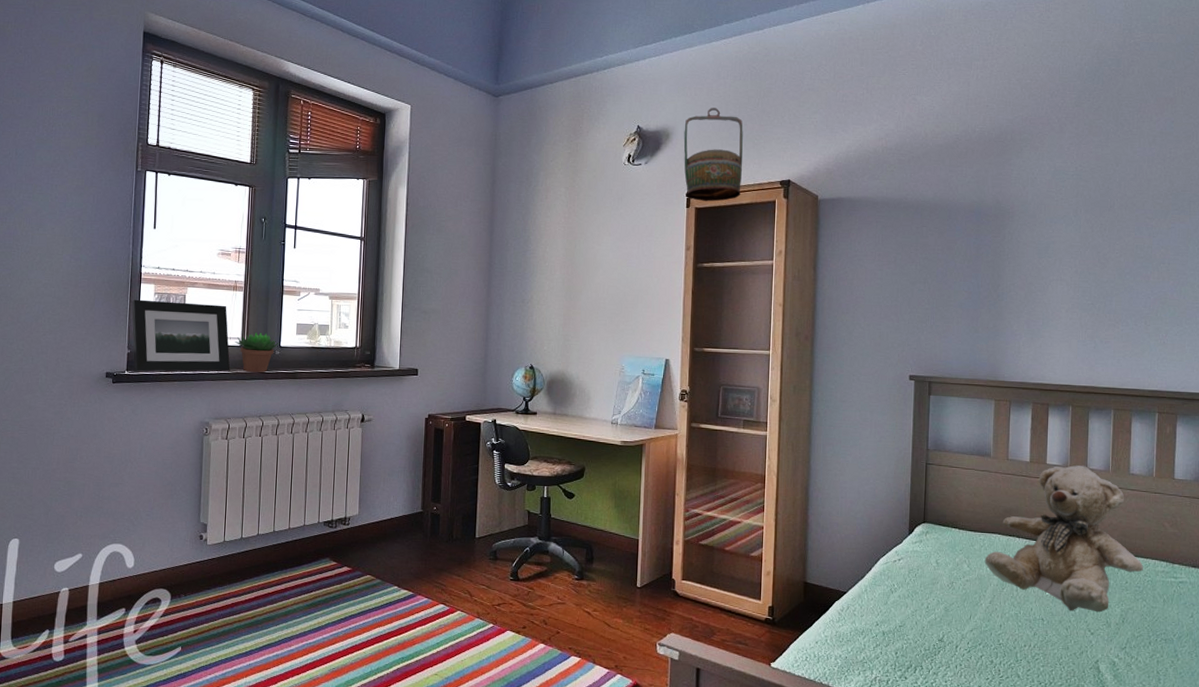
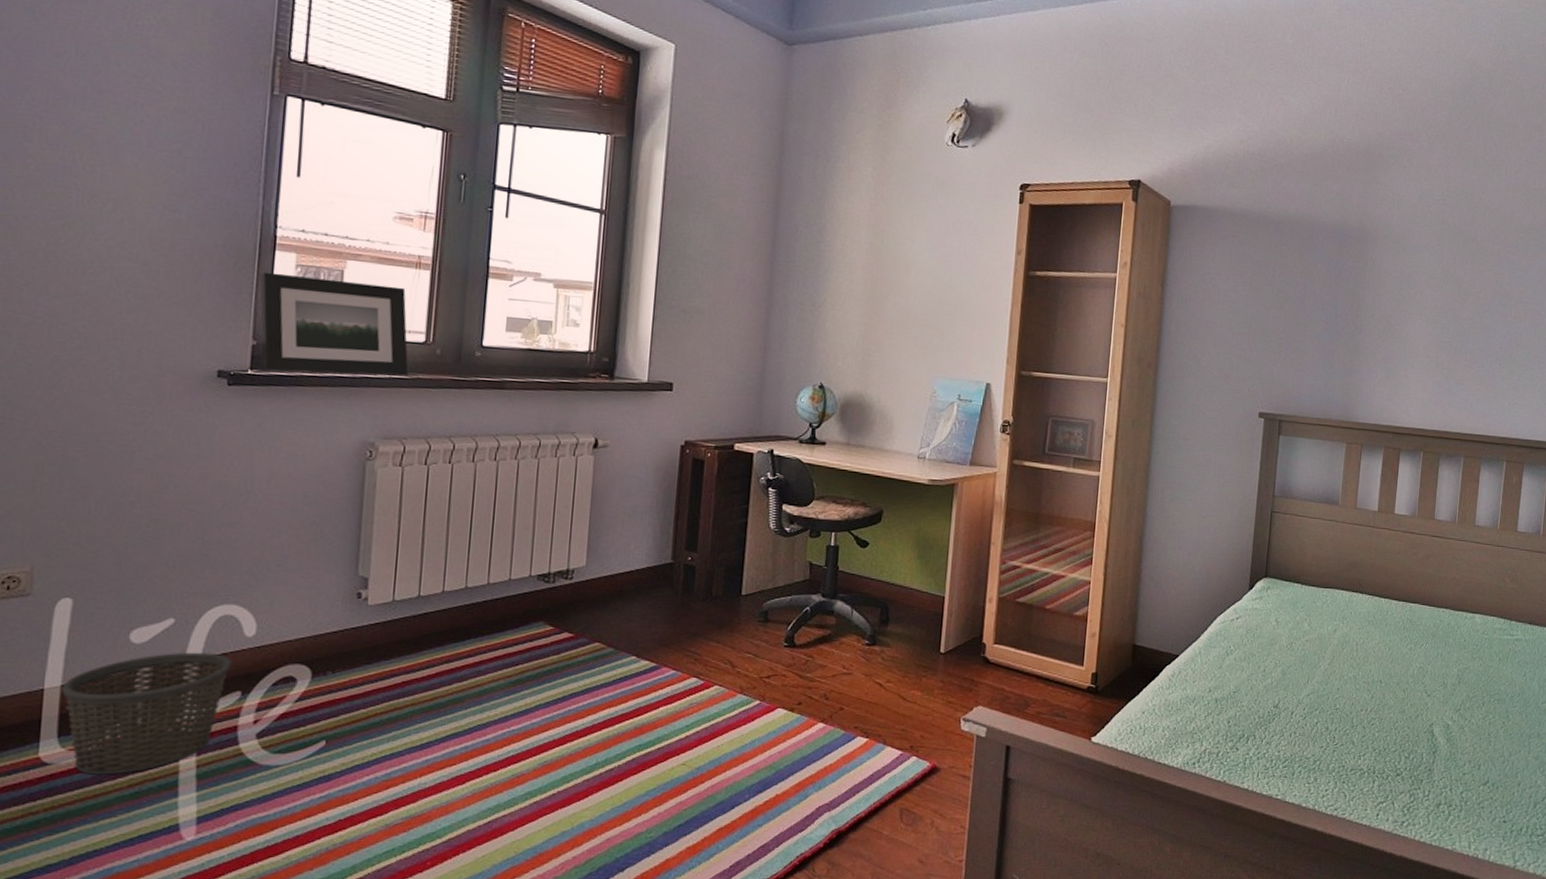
basket: none [13,578,119,668] -> present [62,652,232,775]
succulent plant: present [235,333,279,373] -> none [416,326,481,381]
decorative basket: present [683,107,743,202] -> none [1018,86,1090,199]
teddy bear: present [984,465,1143,613] -> none [1325,516,1482,673]

